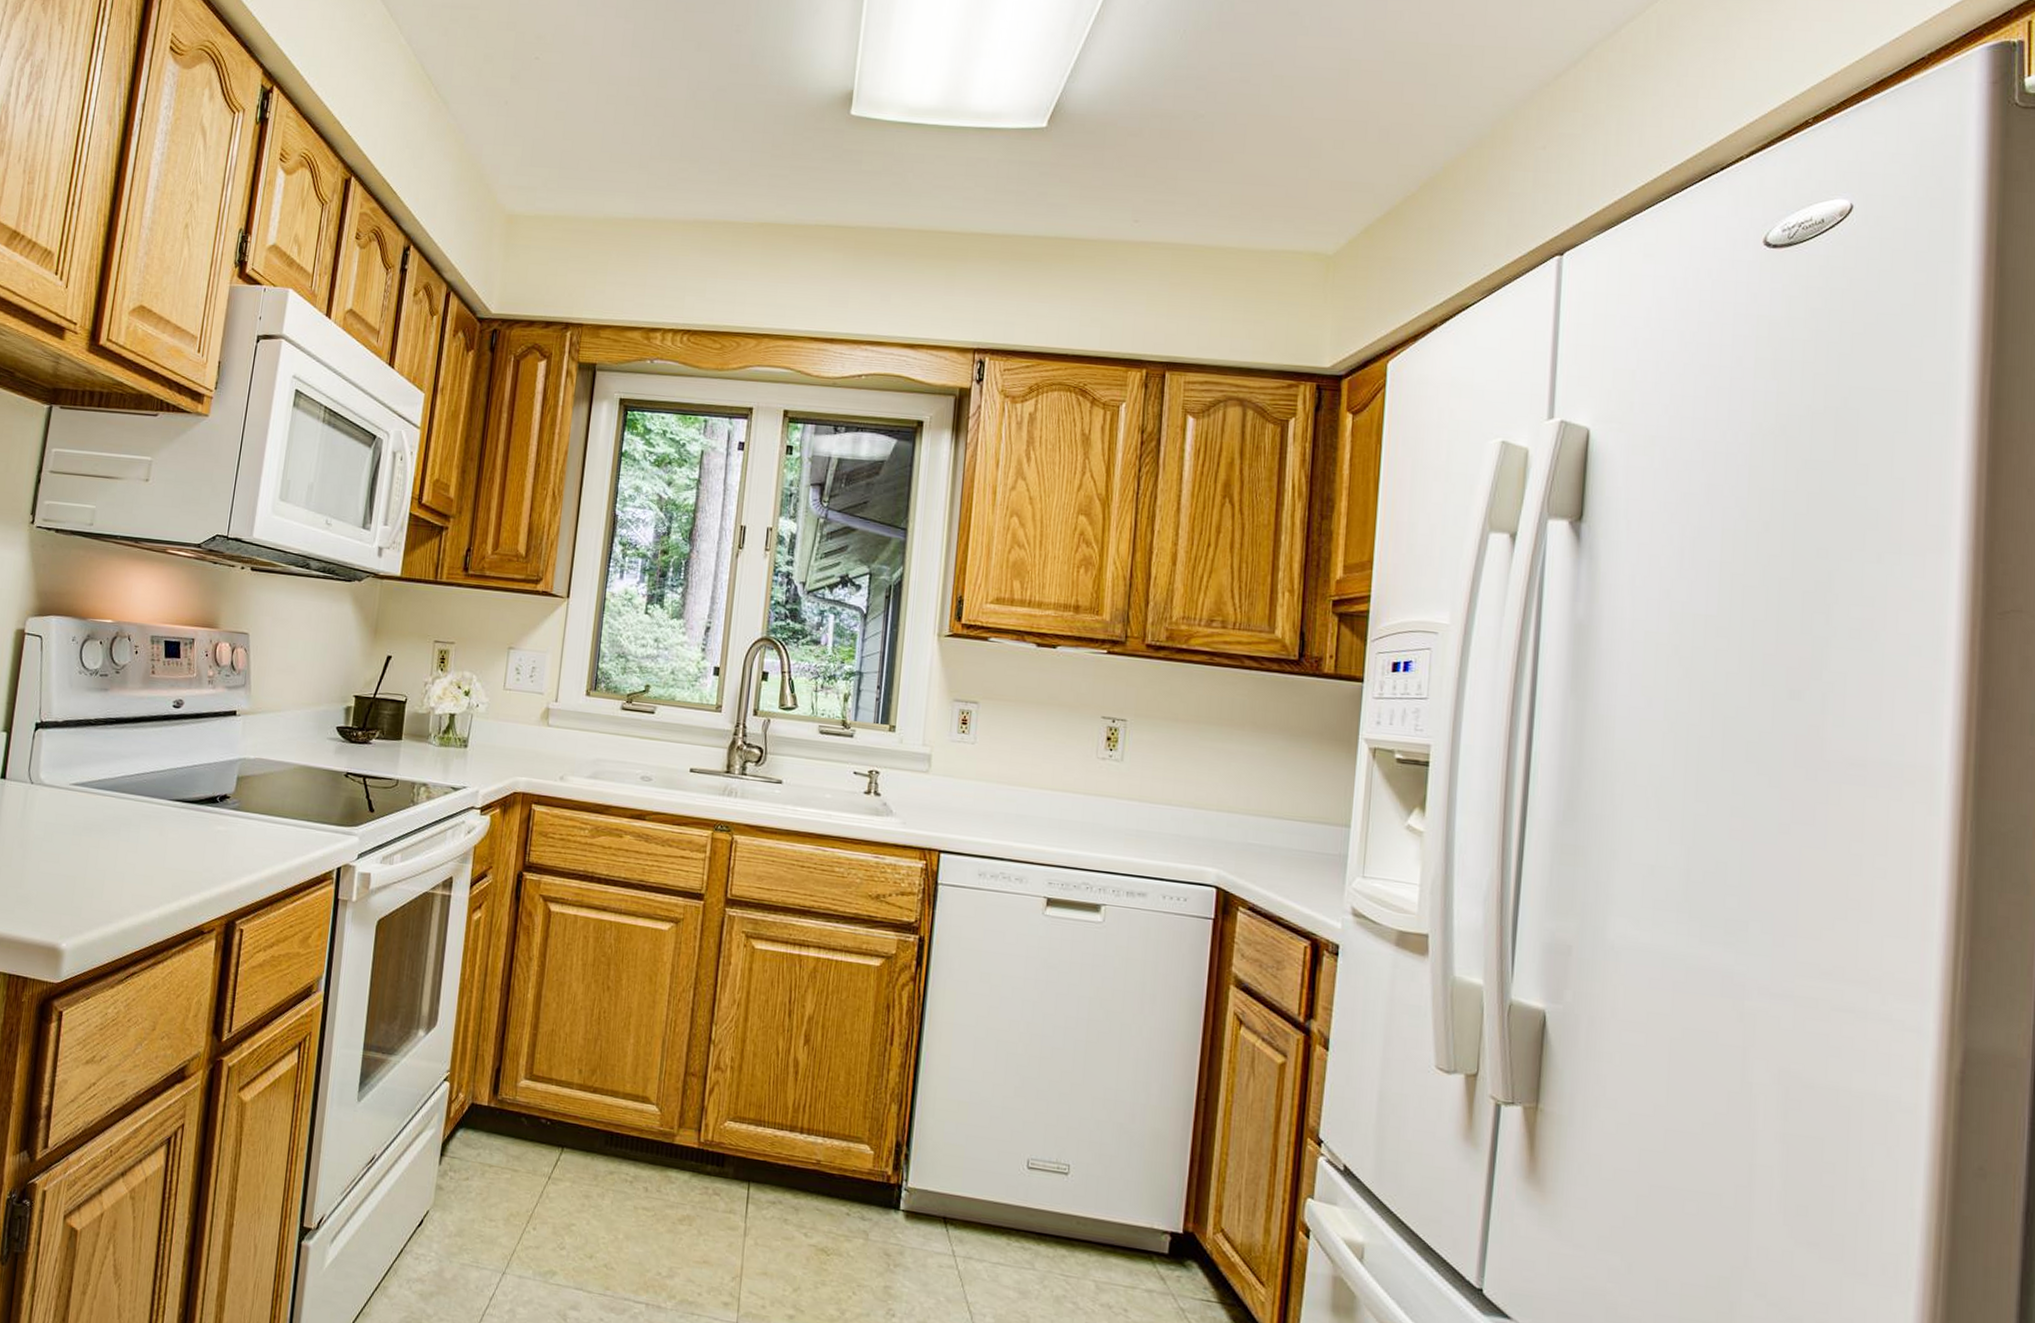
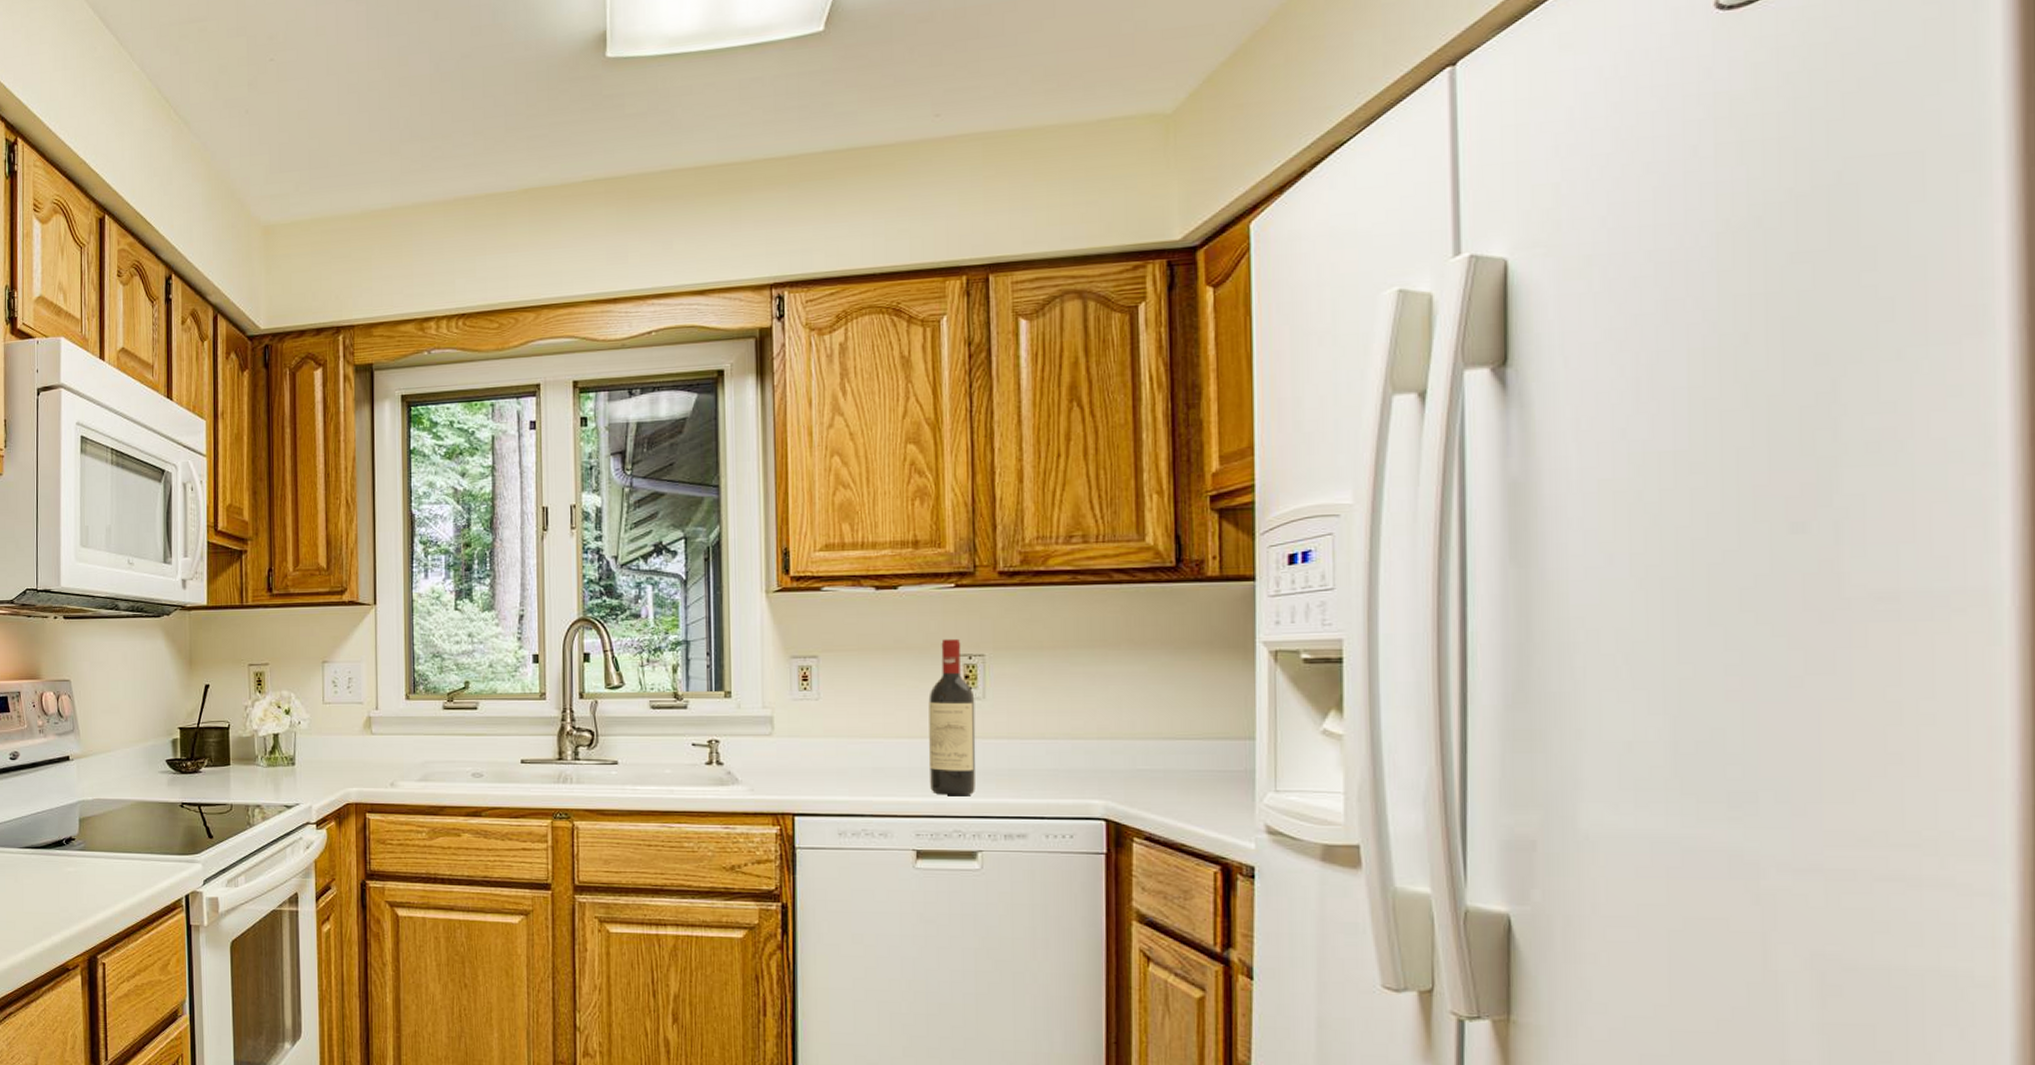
wine bottle: none [1065,700,1114,851] -> present [928,638,977,795]

